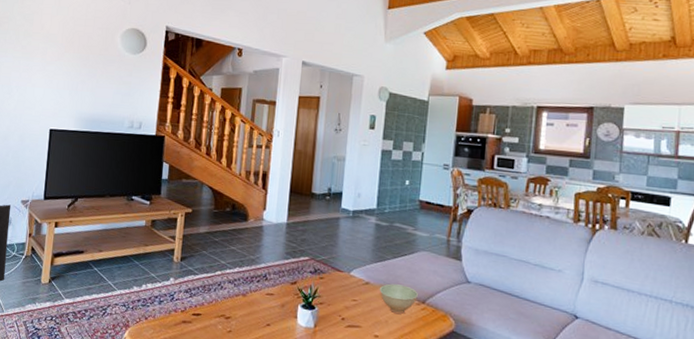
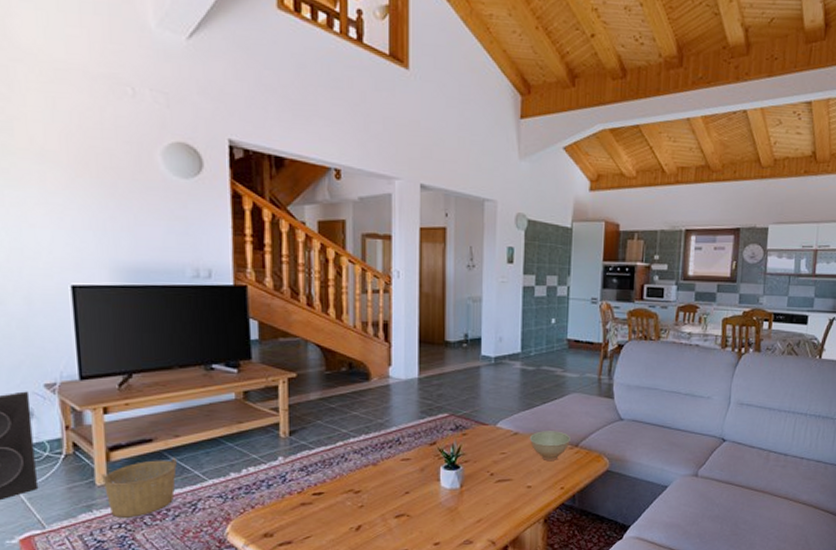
basket: none [46,267,98,313] -> present [102,457,177,518]

